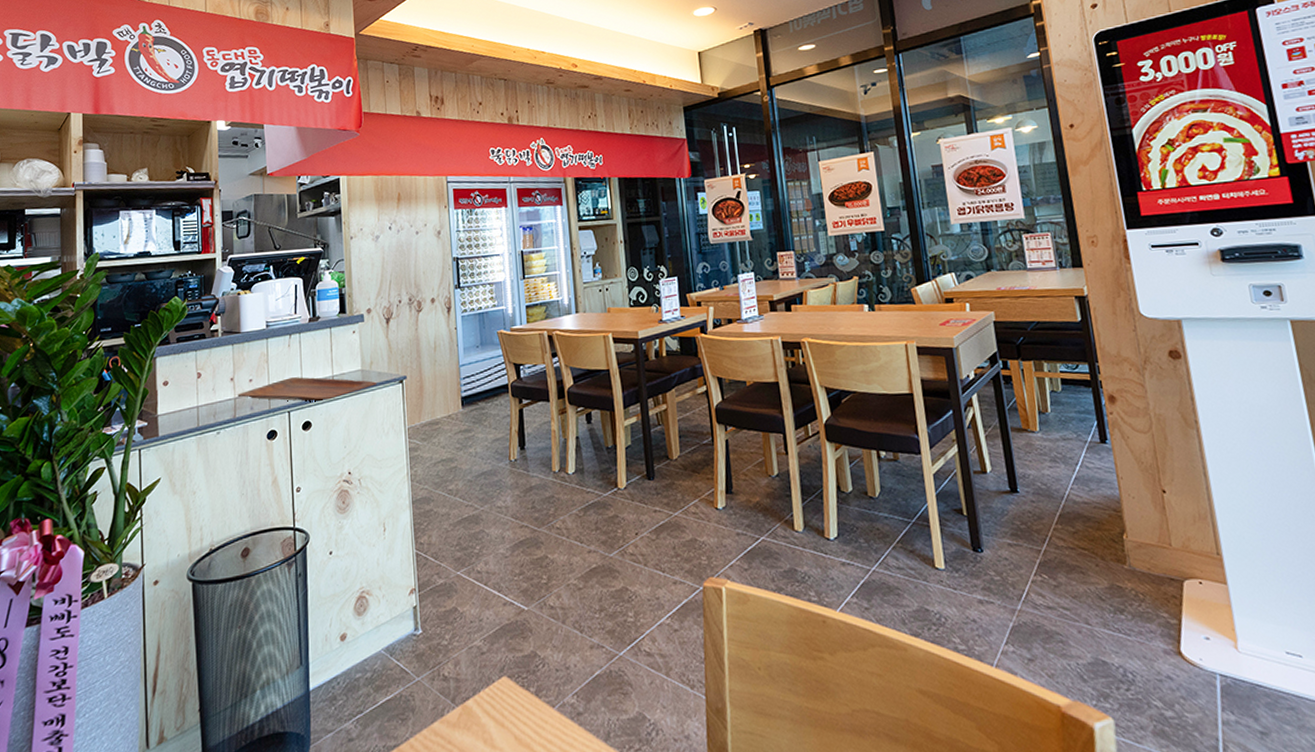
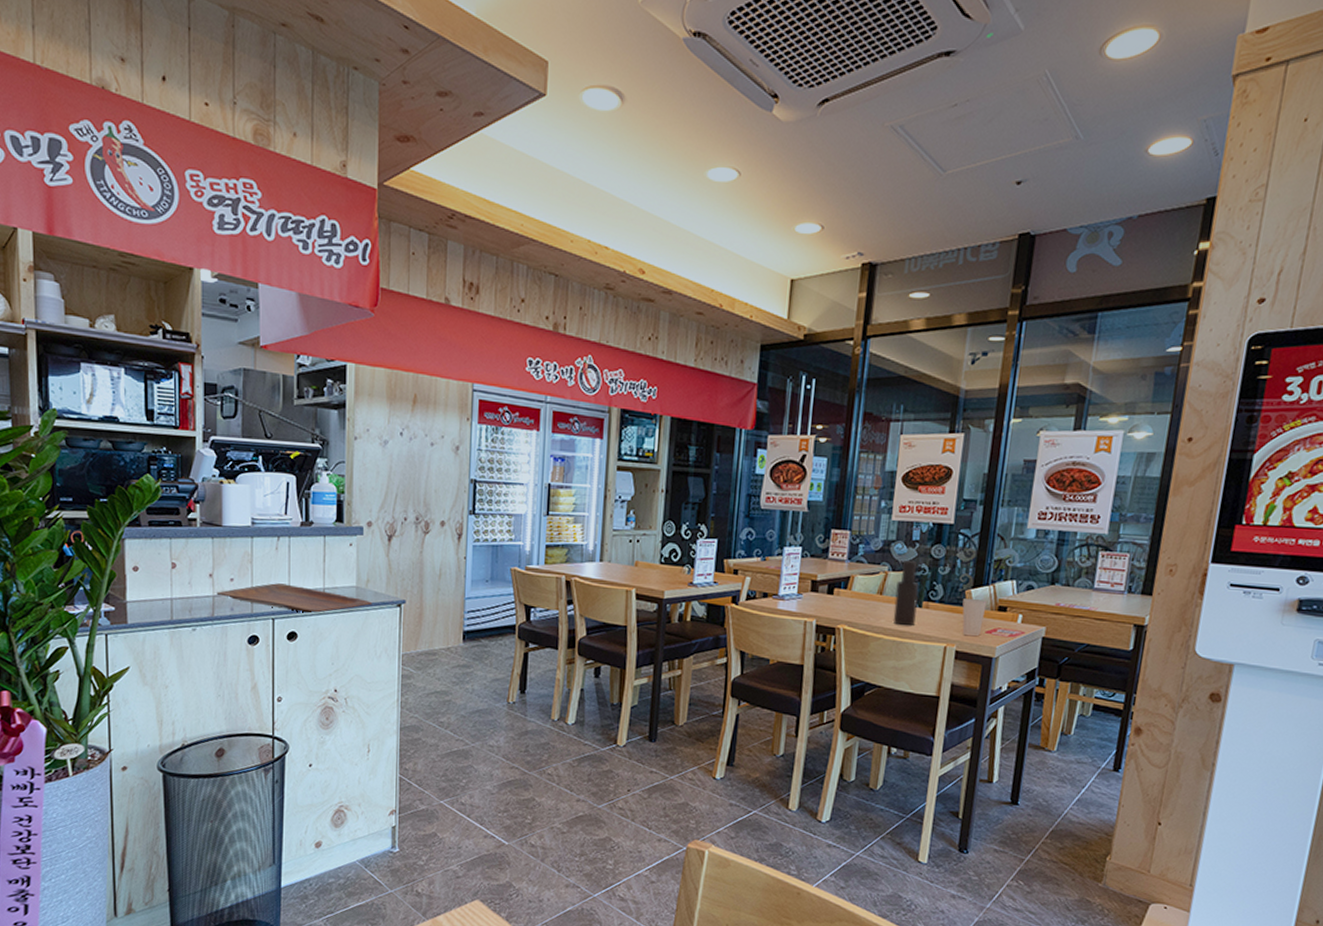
dispenser: none [846,269,872,330] -> present [893,561,920,625]
cup: none [911,295,936,331] -> present [962,599,987,637]

